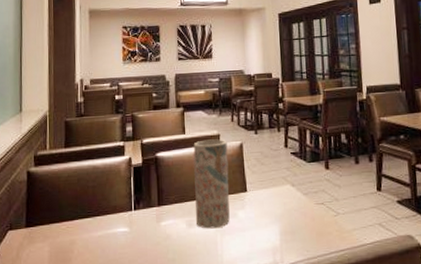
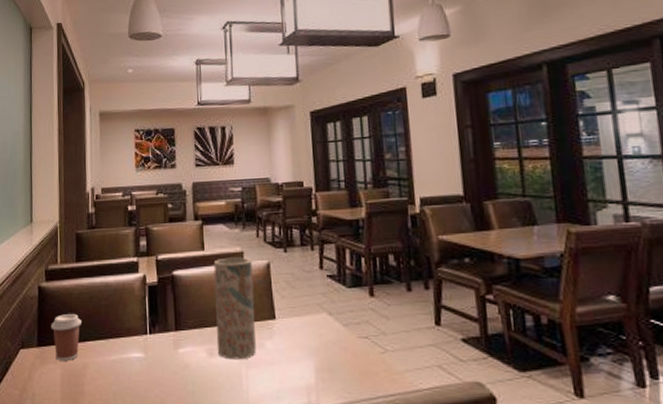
coffee cup: none [40,196,69,239] -> present [51,314,81,361]

